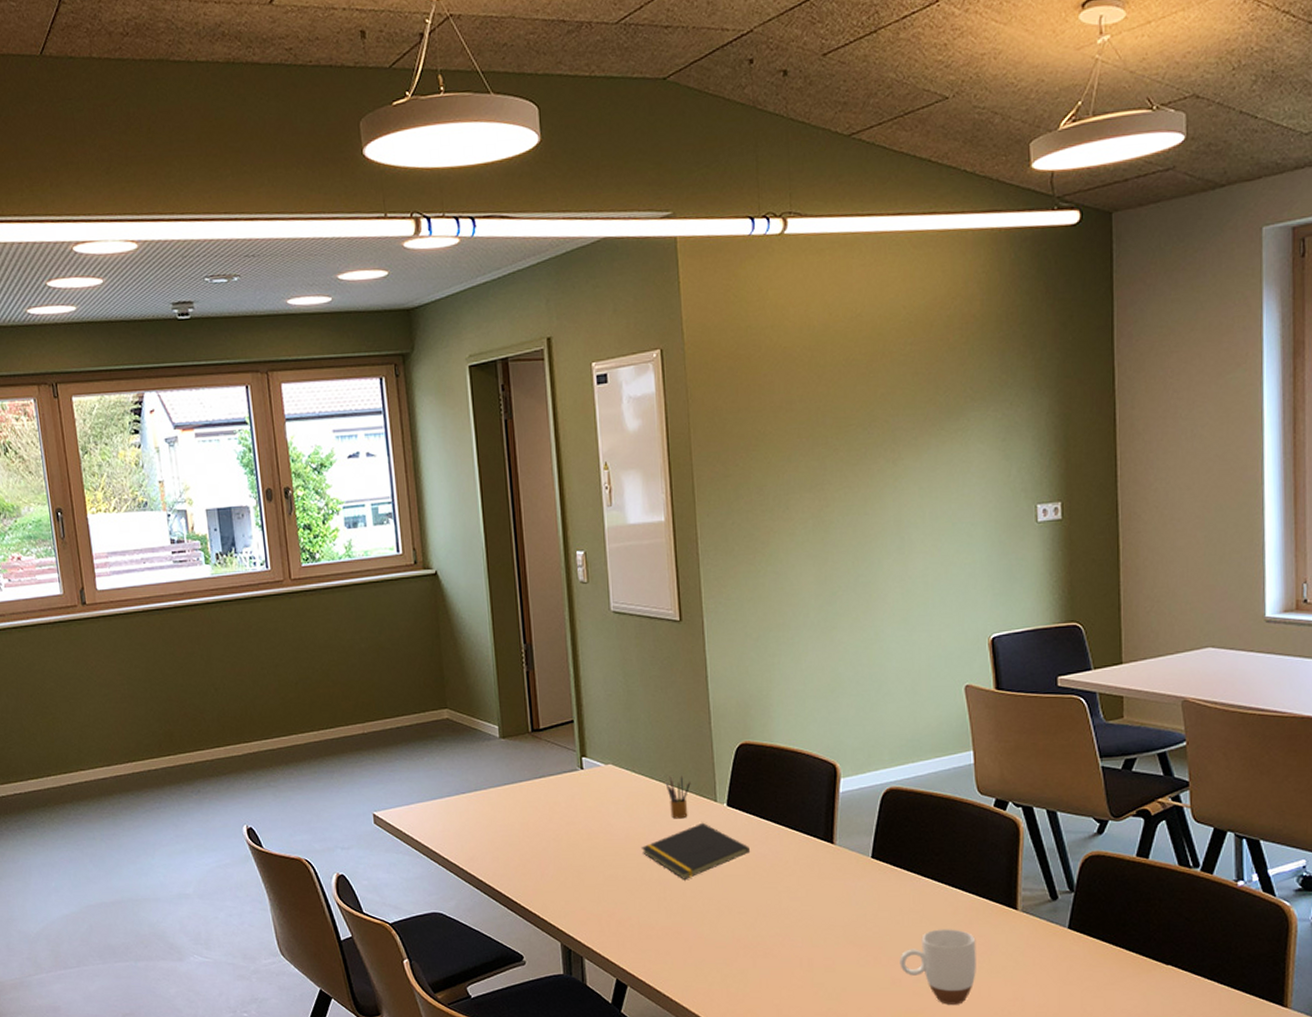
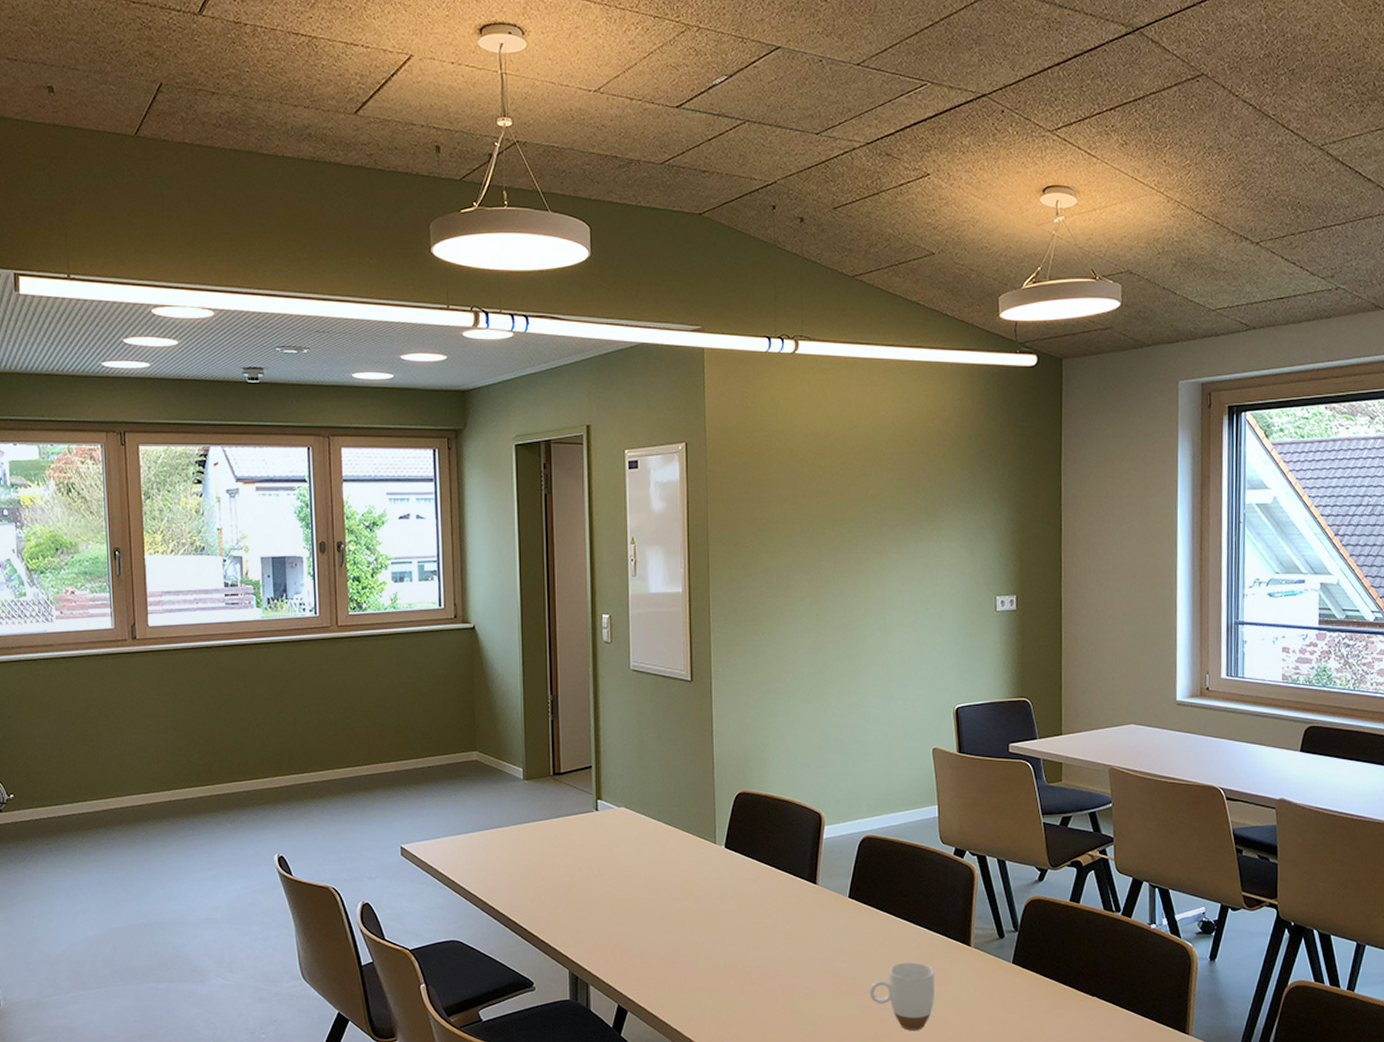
notepad: present [641,822,751,879] -> none [647,862,744,914]
pencil box: present [665,774,691,819] -> none [671,818,694,858]

